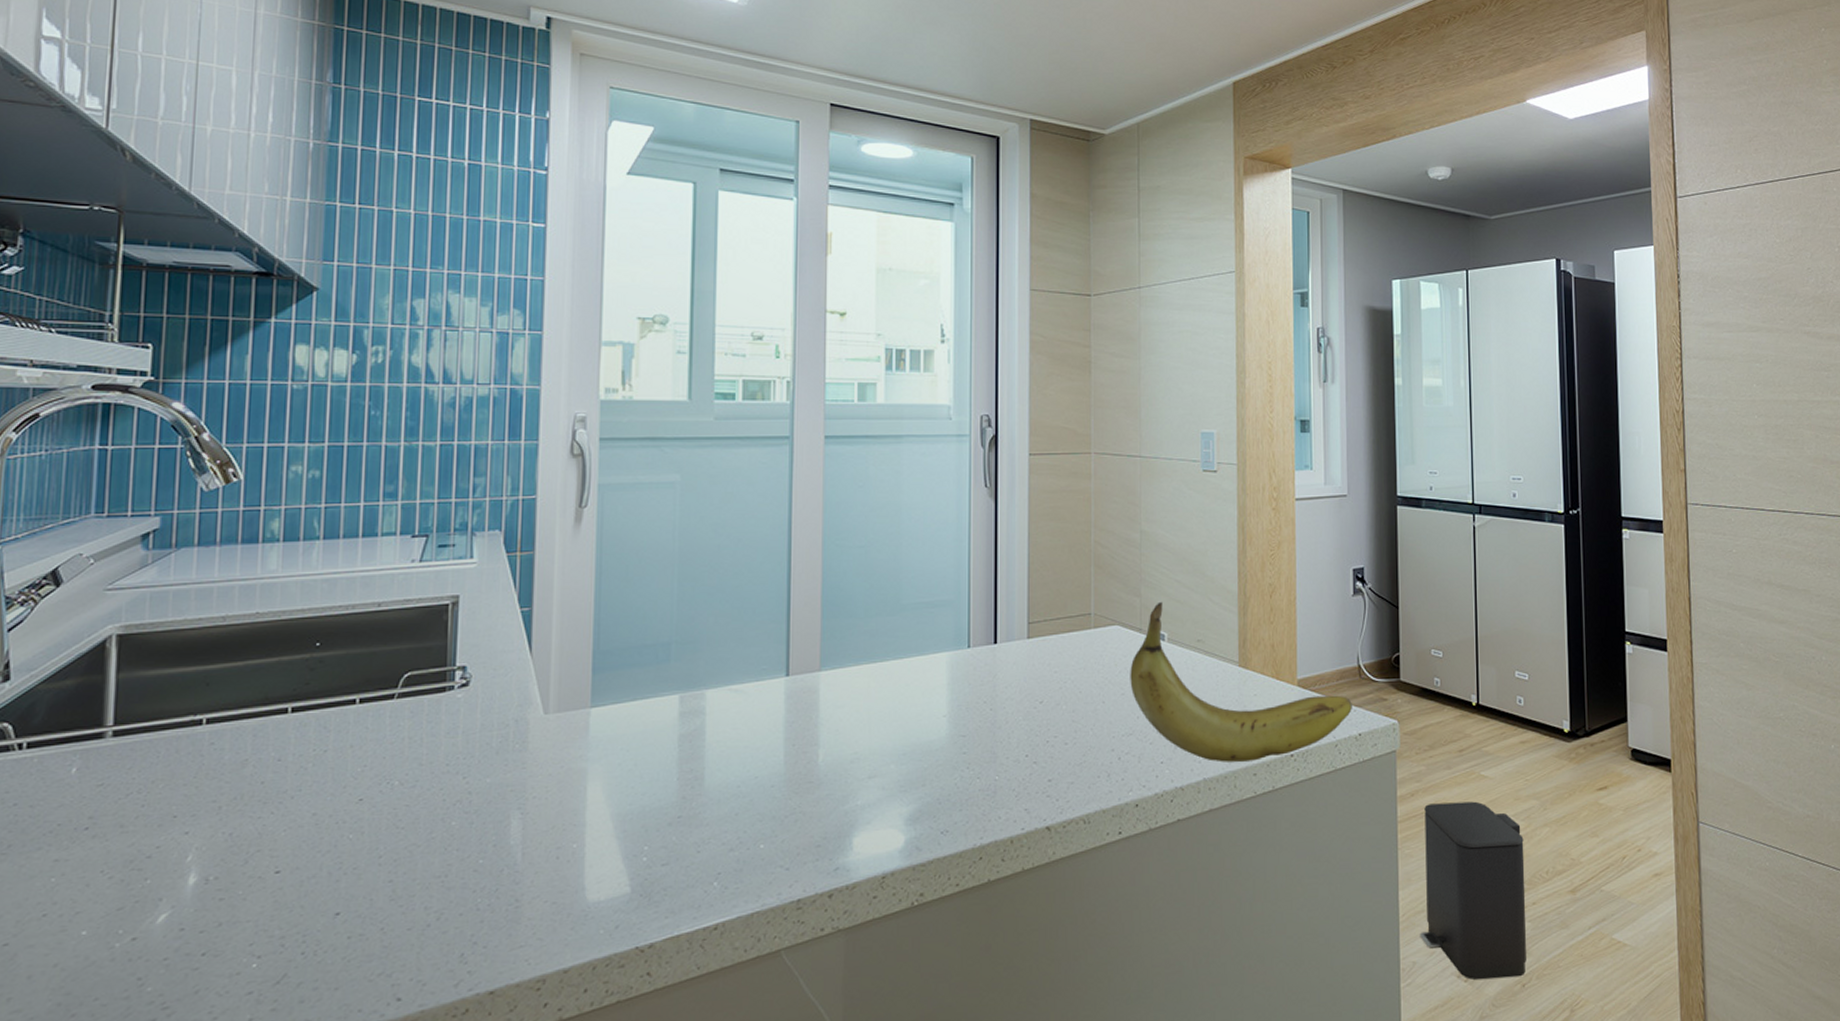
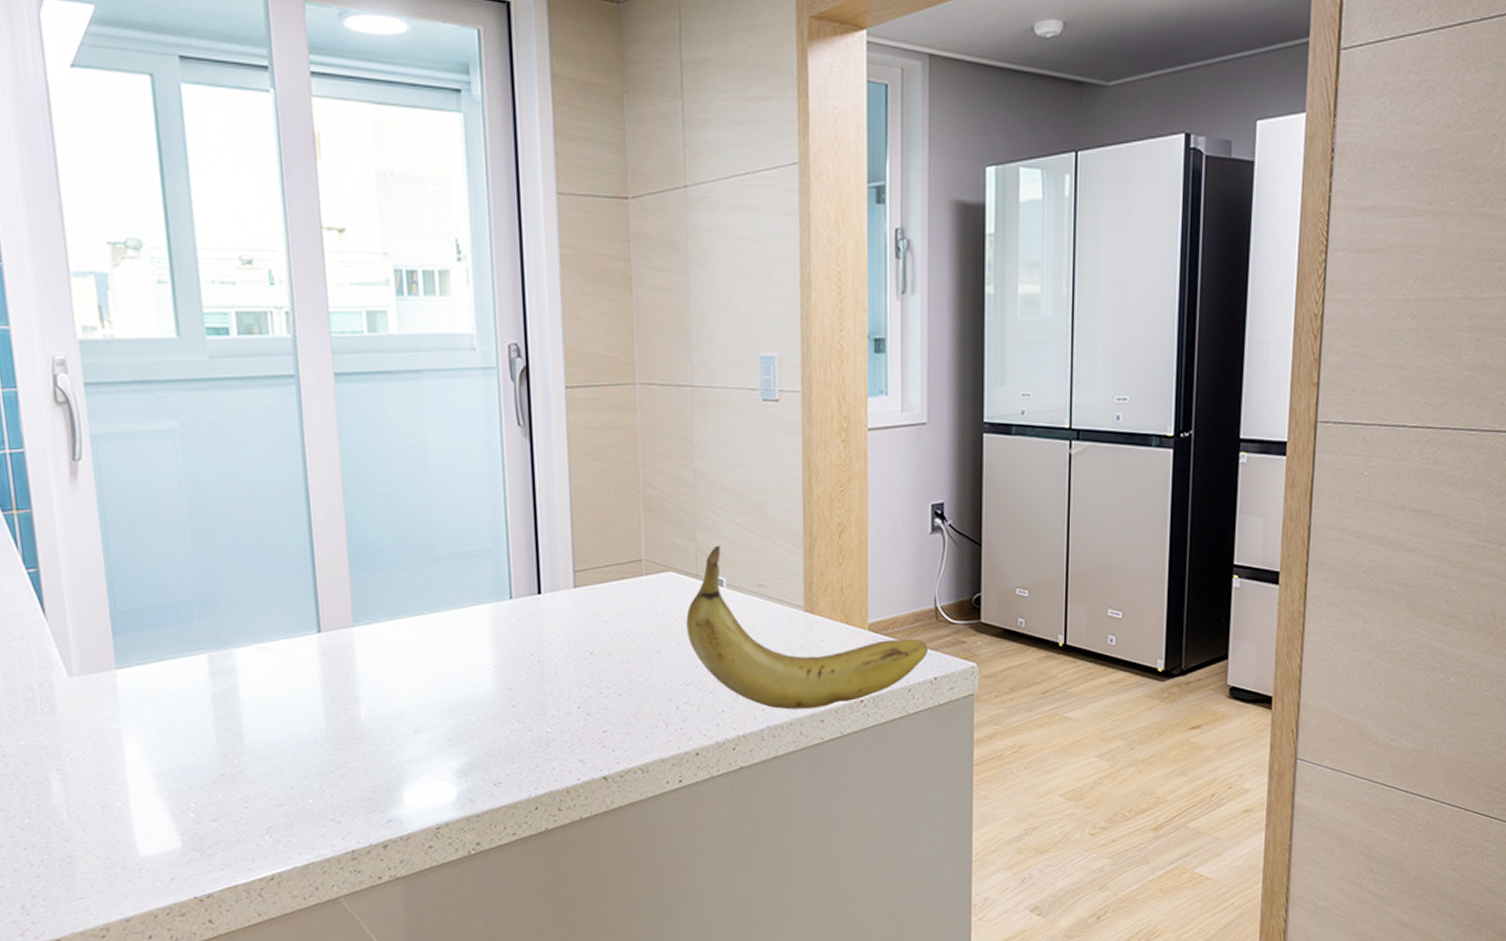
pedal bin: present [1420,801,1526,980] -> none [993,743,1107,913]

